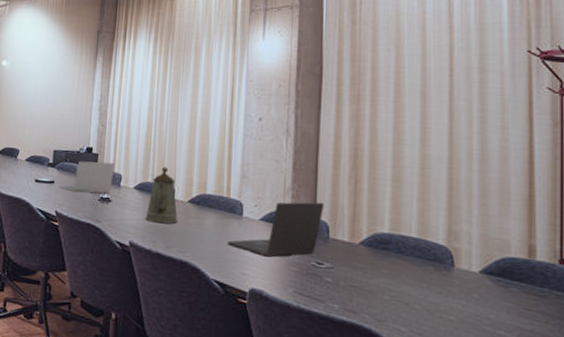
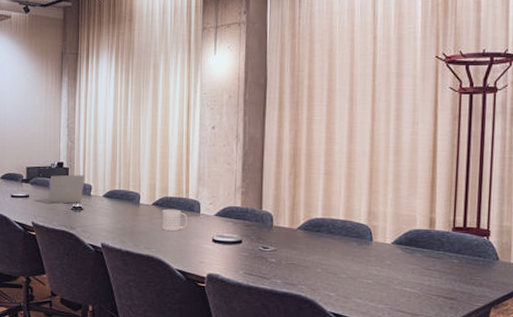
coffee pot: present [145,166,178,224] -> none [114,175,143,226]
mug: none [198,208,228,235] -> present [161,209,187,232]
laptop: present [228,202,325,257] -> none [188,197,269,246]

